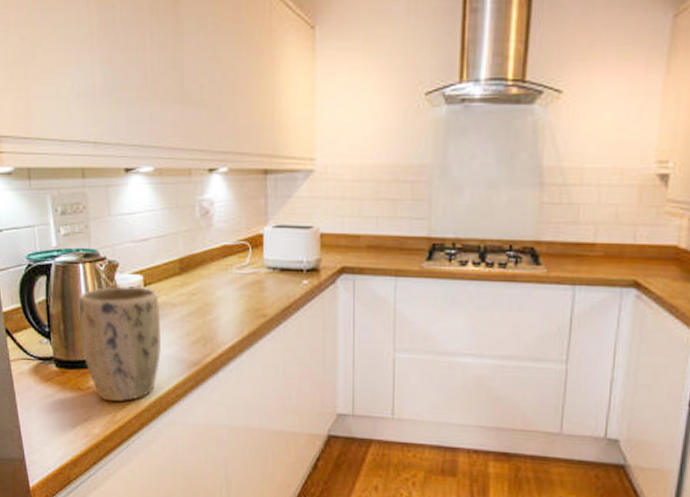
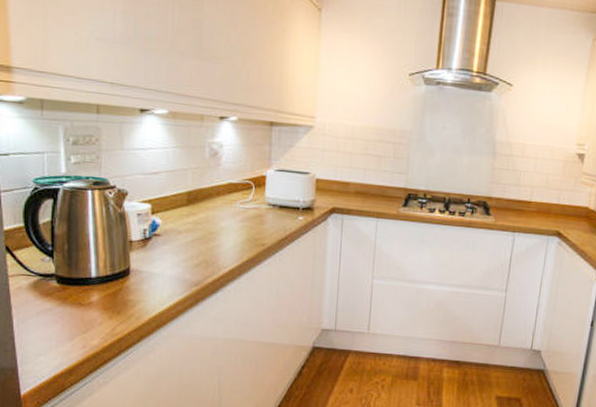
plant pot: present [79,286,161,402] -> none [85,212,167,316]

